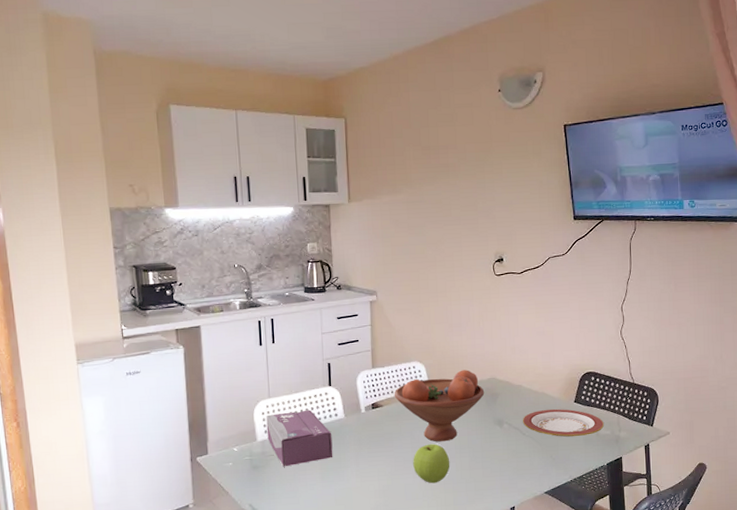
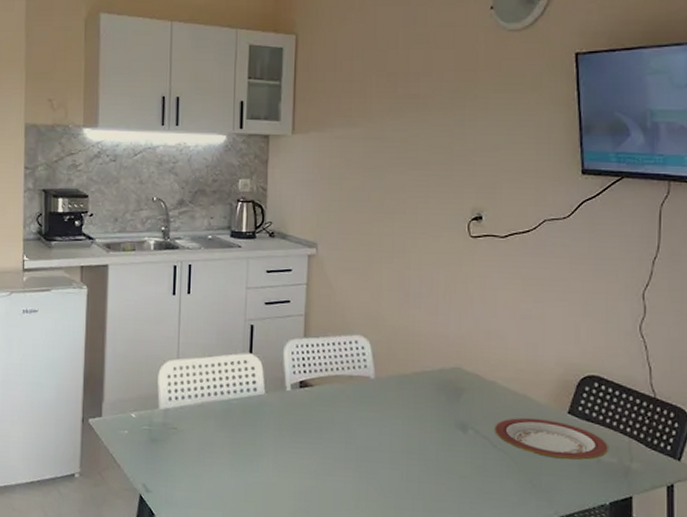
tissue box: present [266,409,333,467] -> none [171,378,248,445]
fruit bowl: present [394,370,485,442] -> none [328,353,446,442]
apple: present [413,444,450,484] -> none [345,441,394,494]

